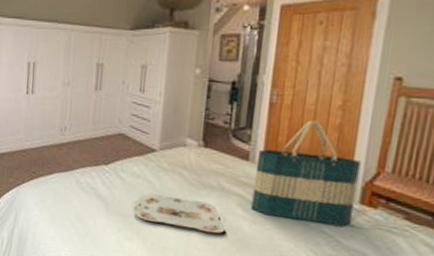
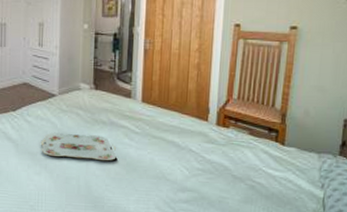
tote bag: present [251,120,361,228] -> none [135,62,215,146]

